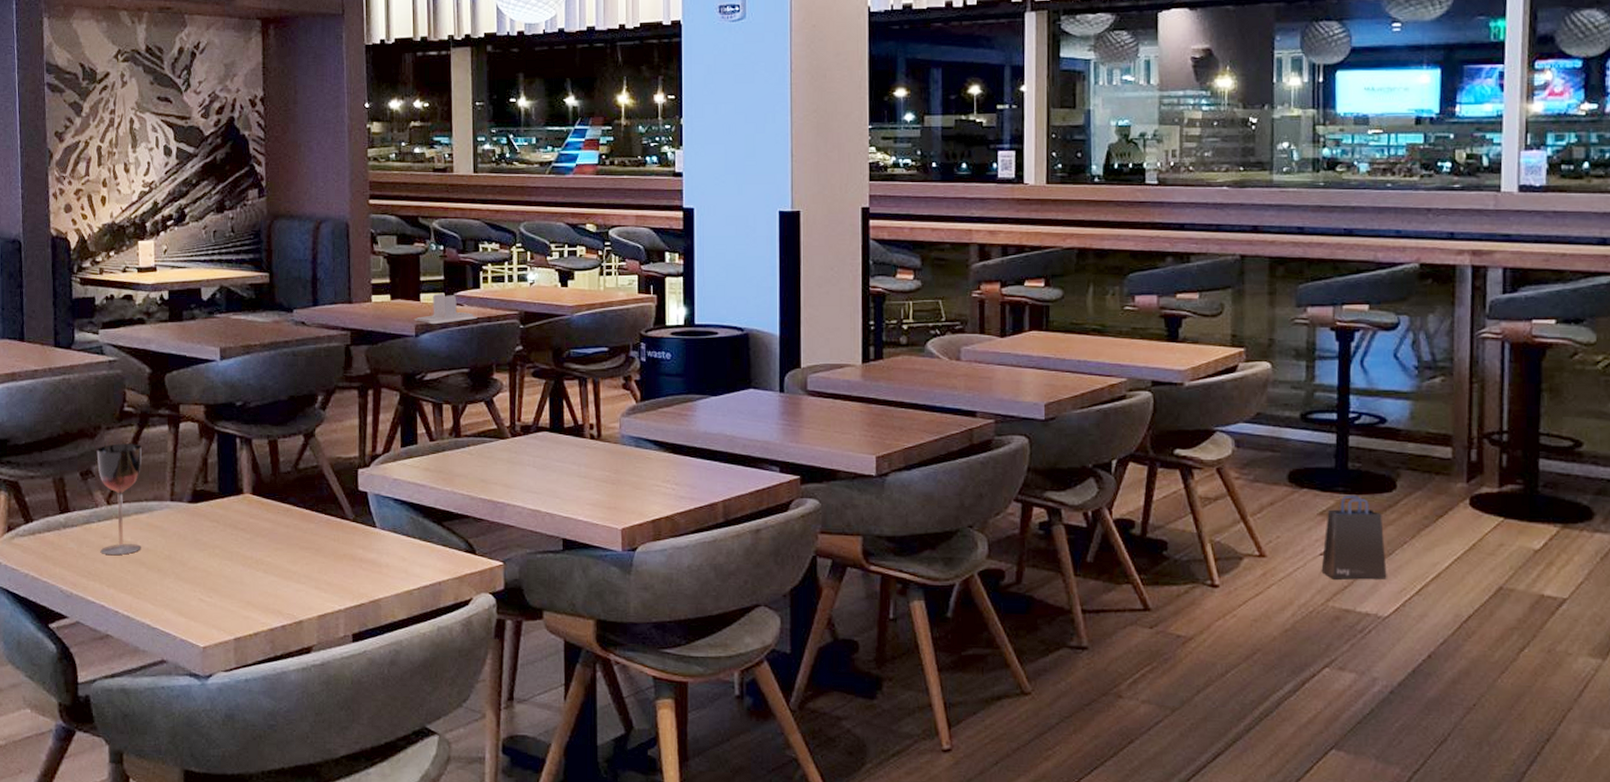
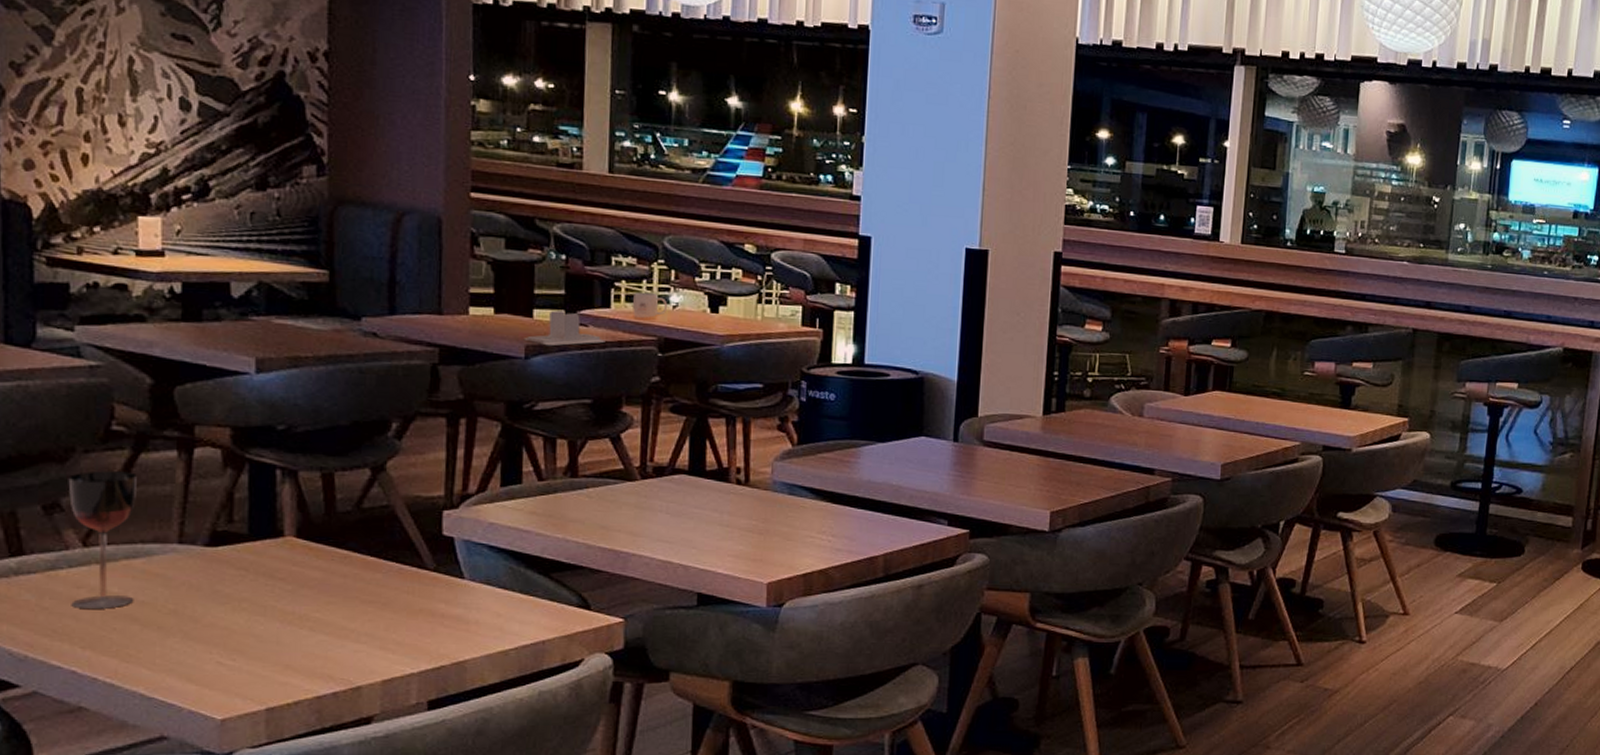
mug: none [498,272,526,297] -> present [632,291,668,321]
shopping bag: present [1321,494,1387,580] -> none [1455,558,1510,636]

